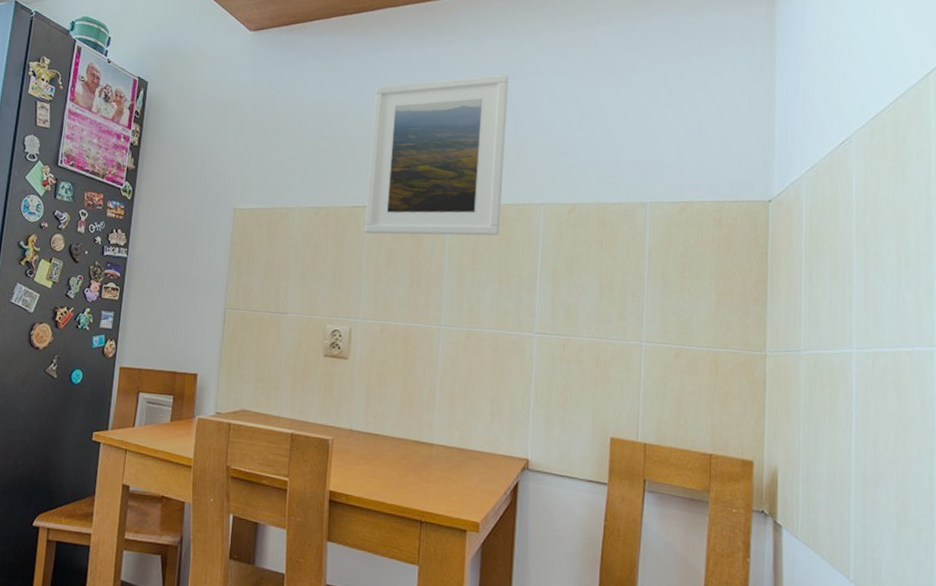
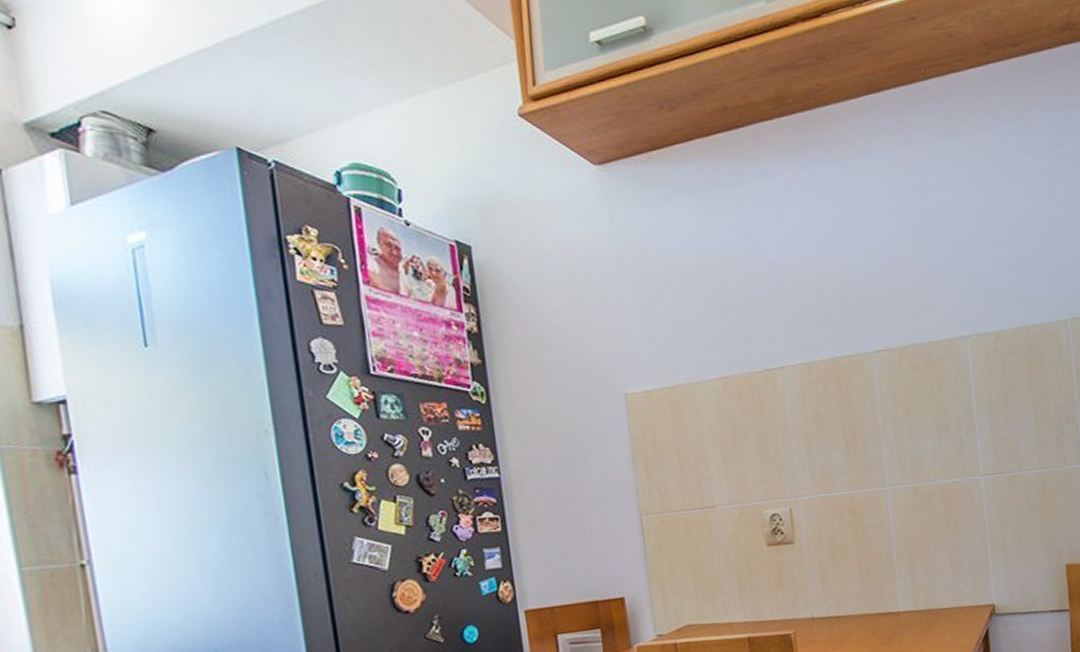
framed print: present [364,74,509,236] -> none [765,193,929,399]

